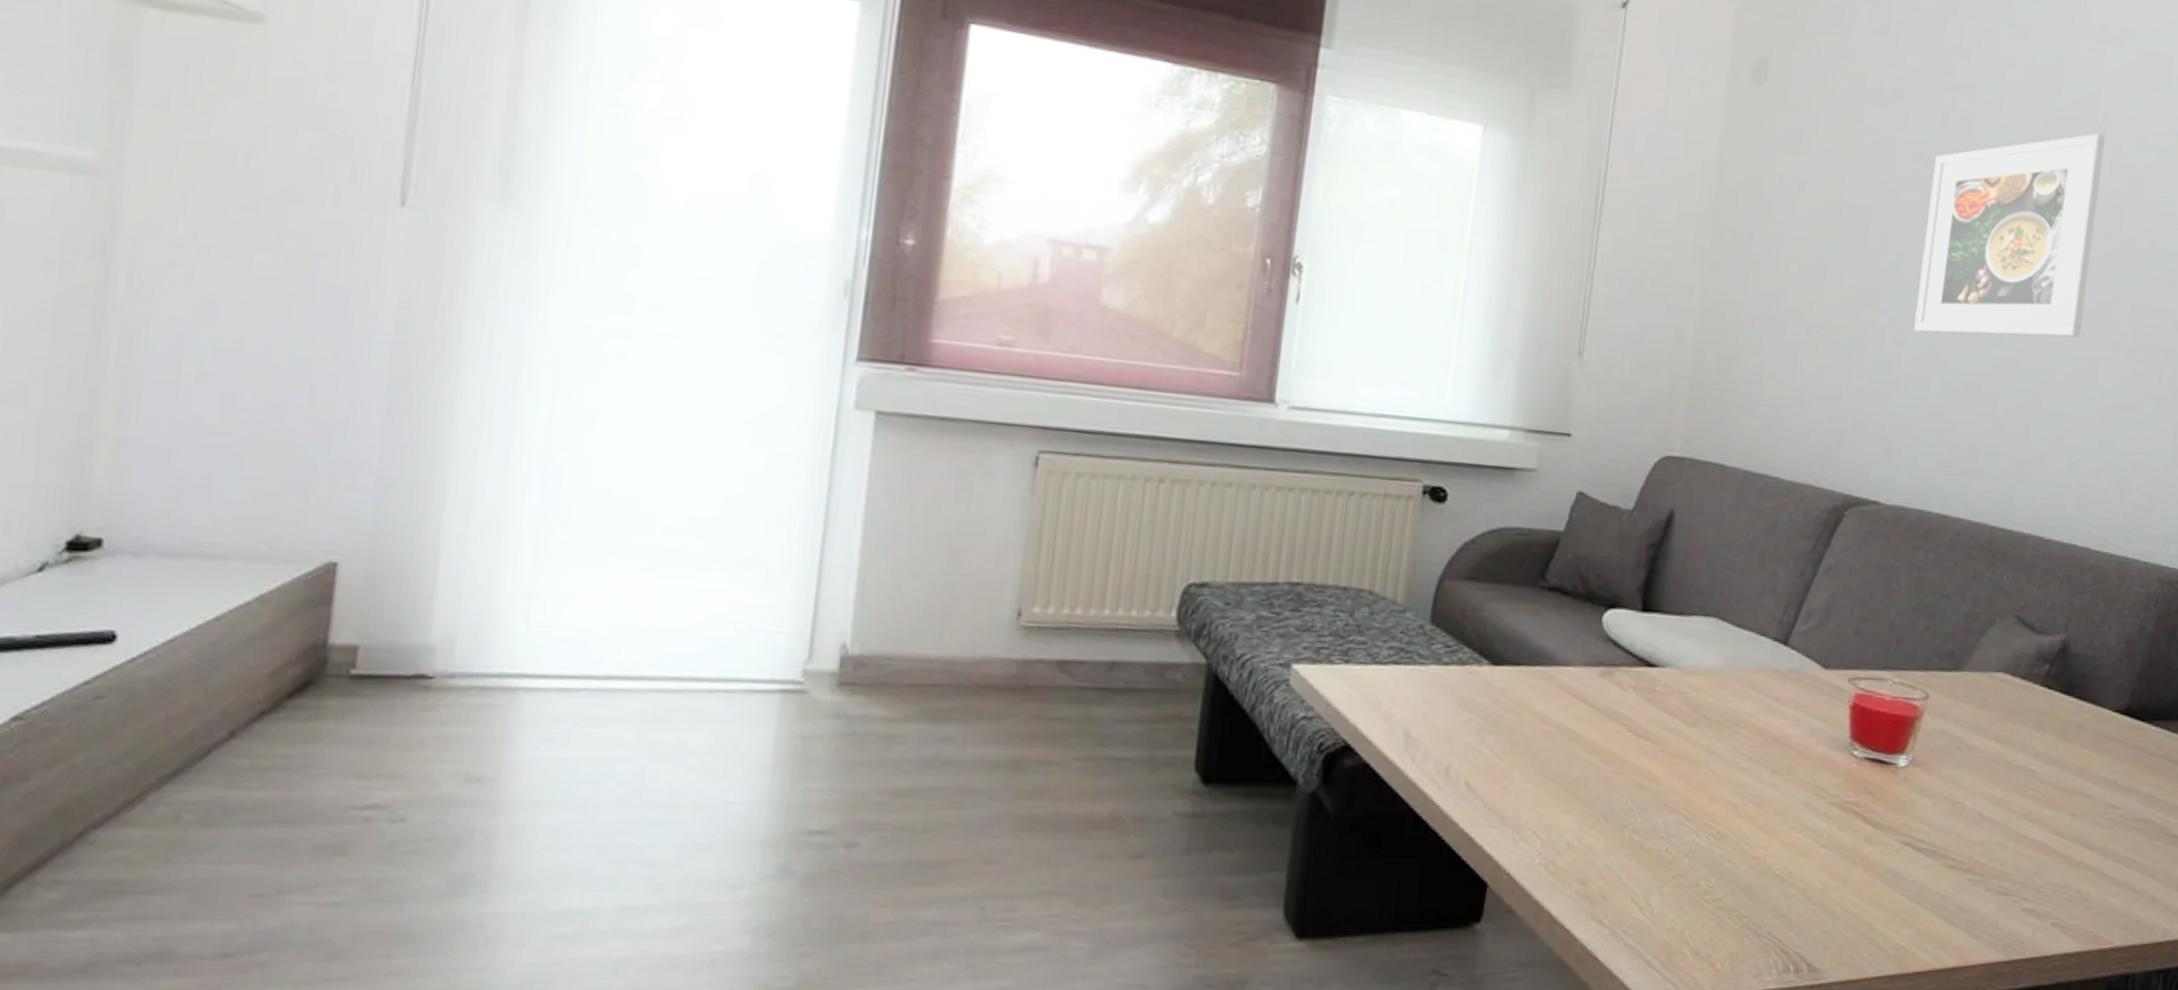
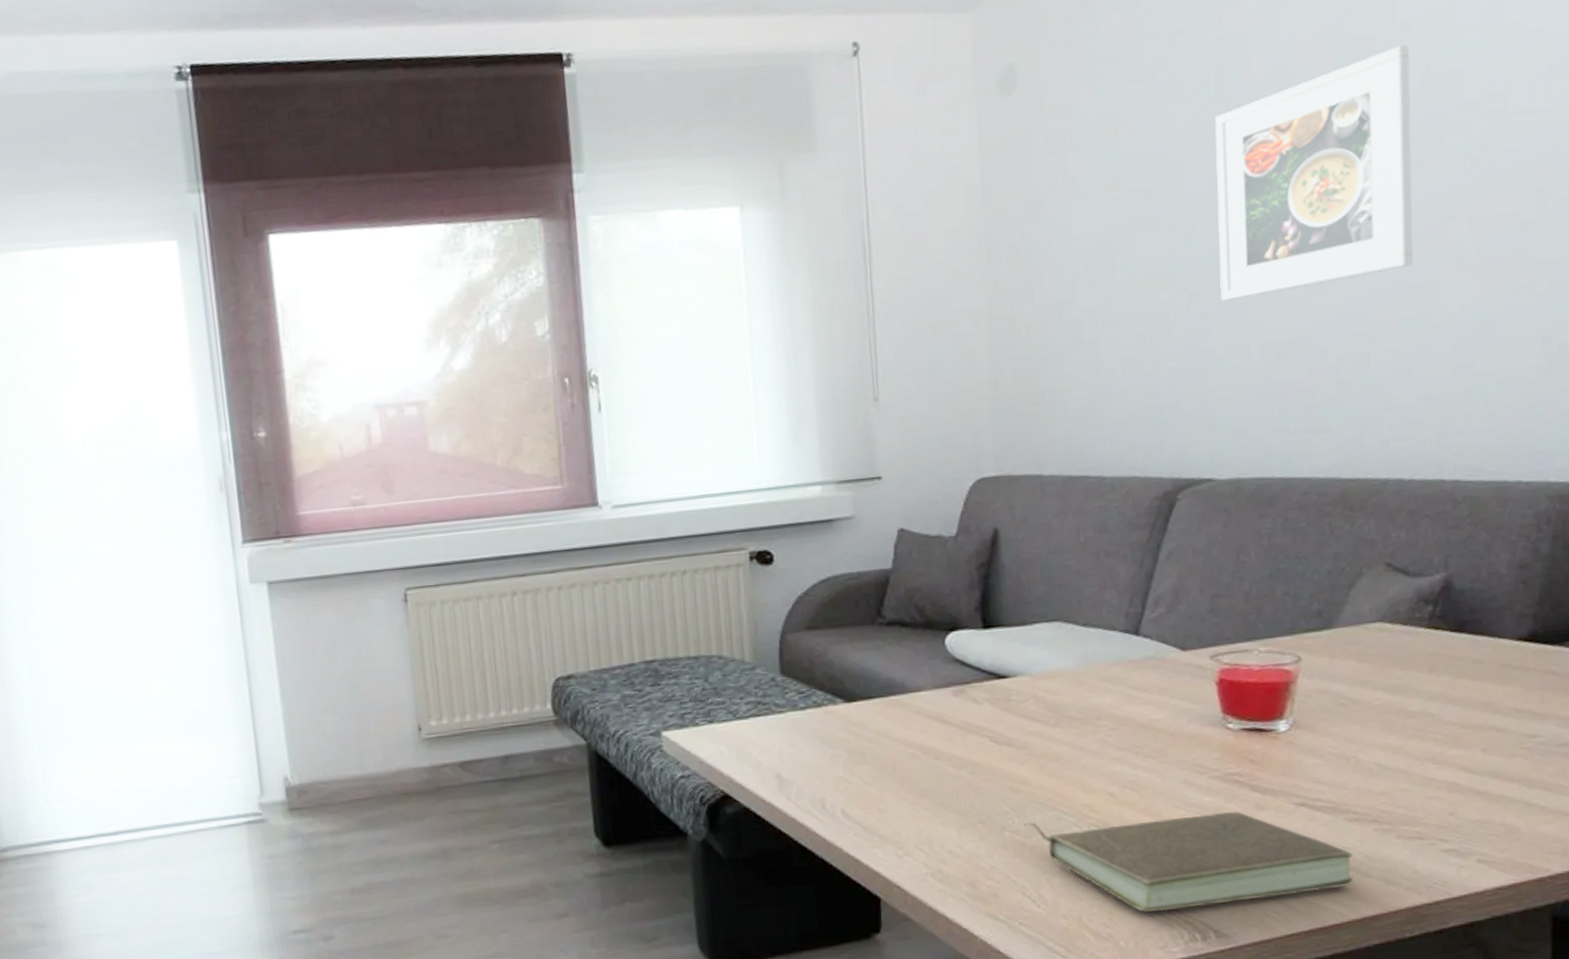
book: none [1645,823,1945,937] -> present [1024,811,1354,912]

